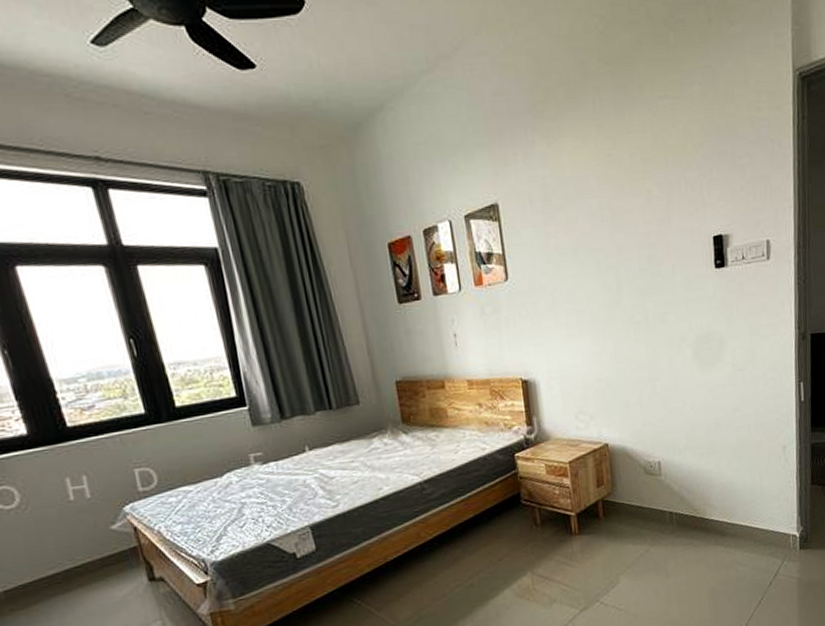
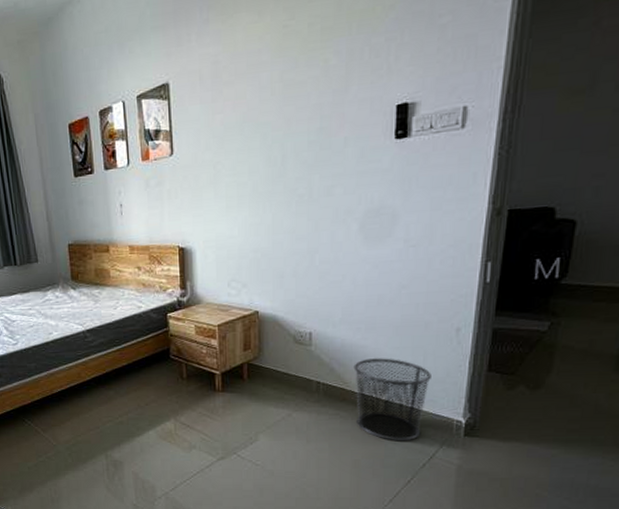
waste bin: none [701,481,768,563] -> present [353,358,431,441]

